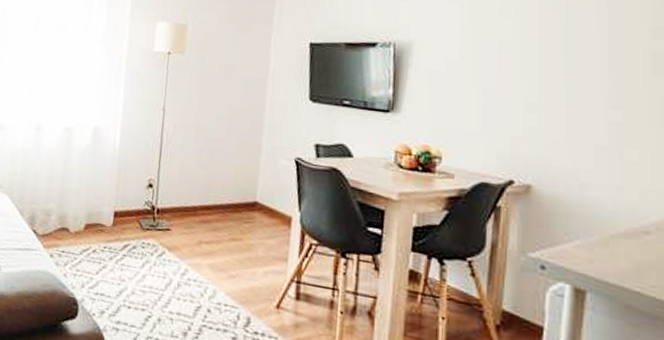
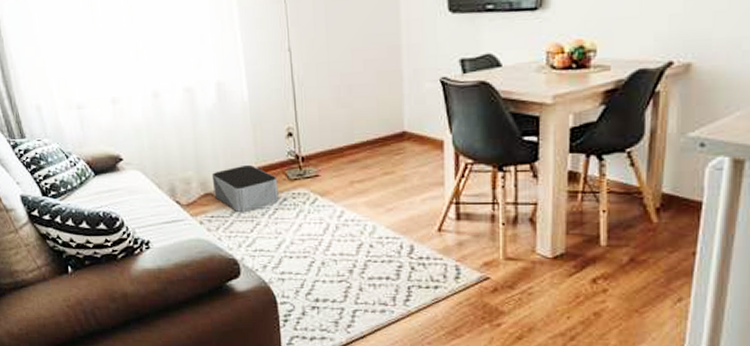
storage bin: none [69,206,131,254] -> present [211,164,279,213]

